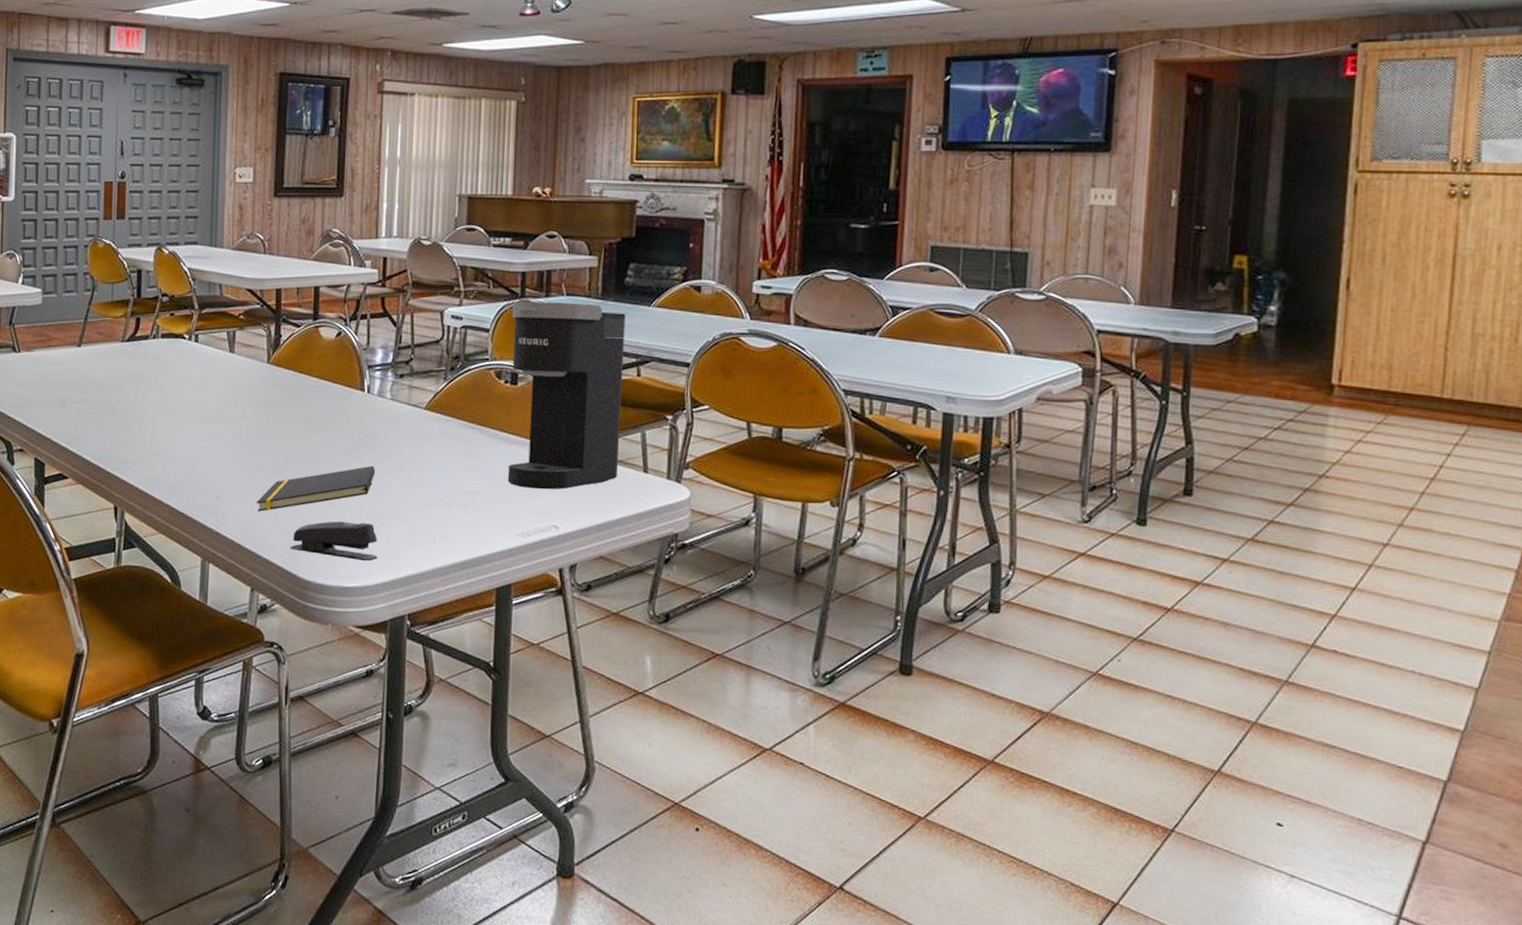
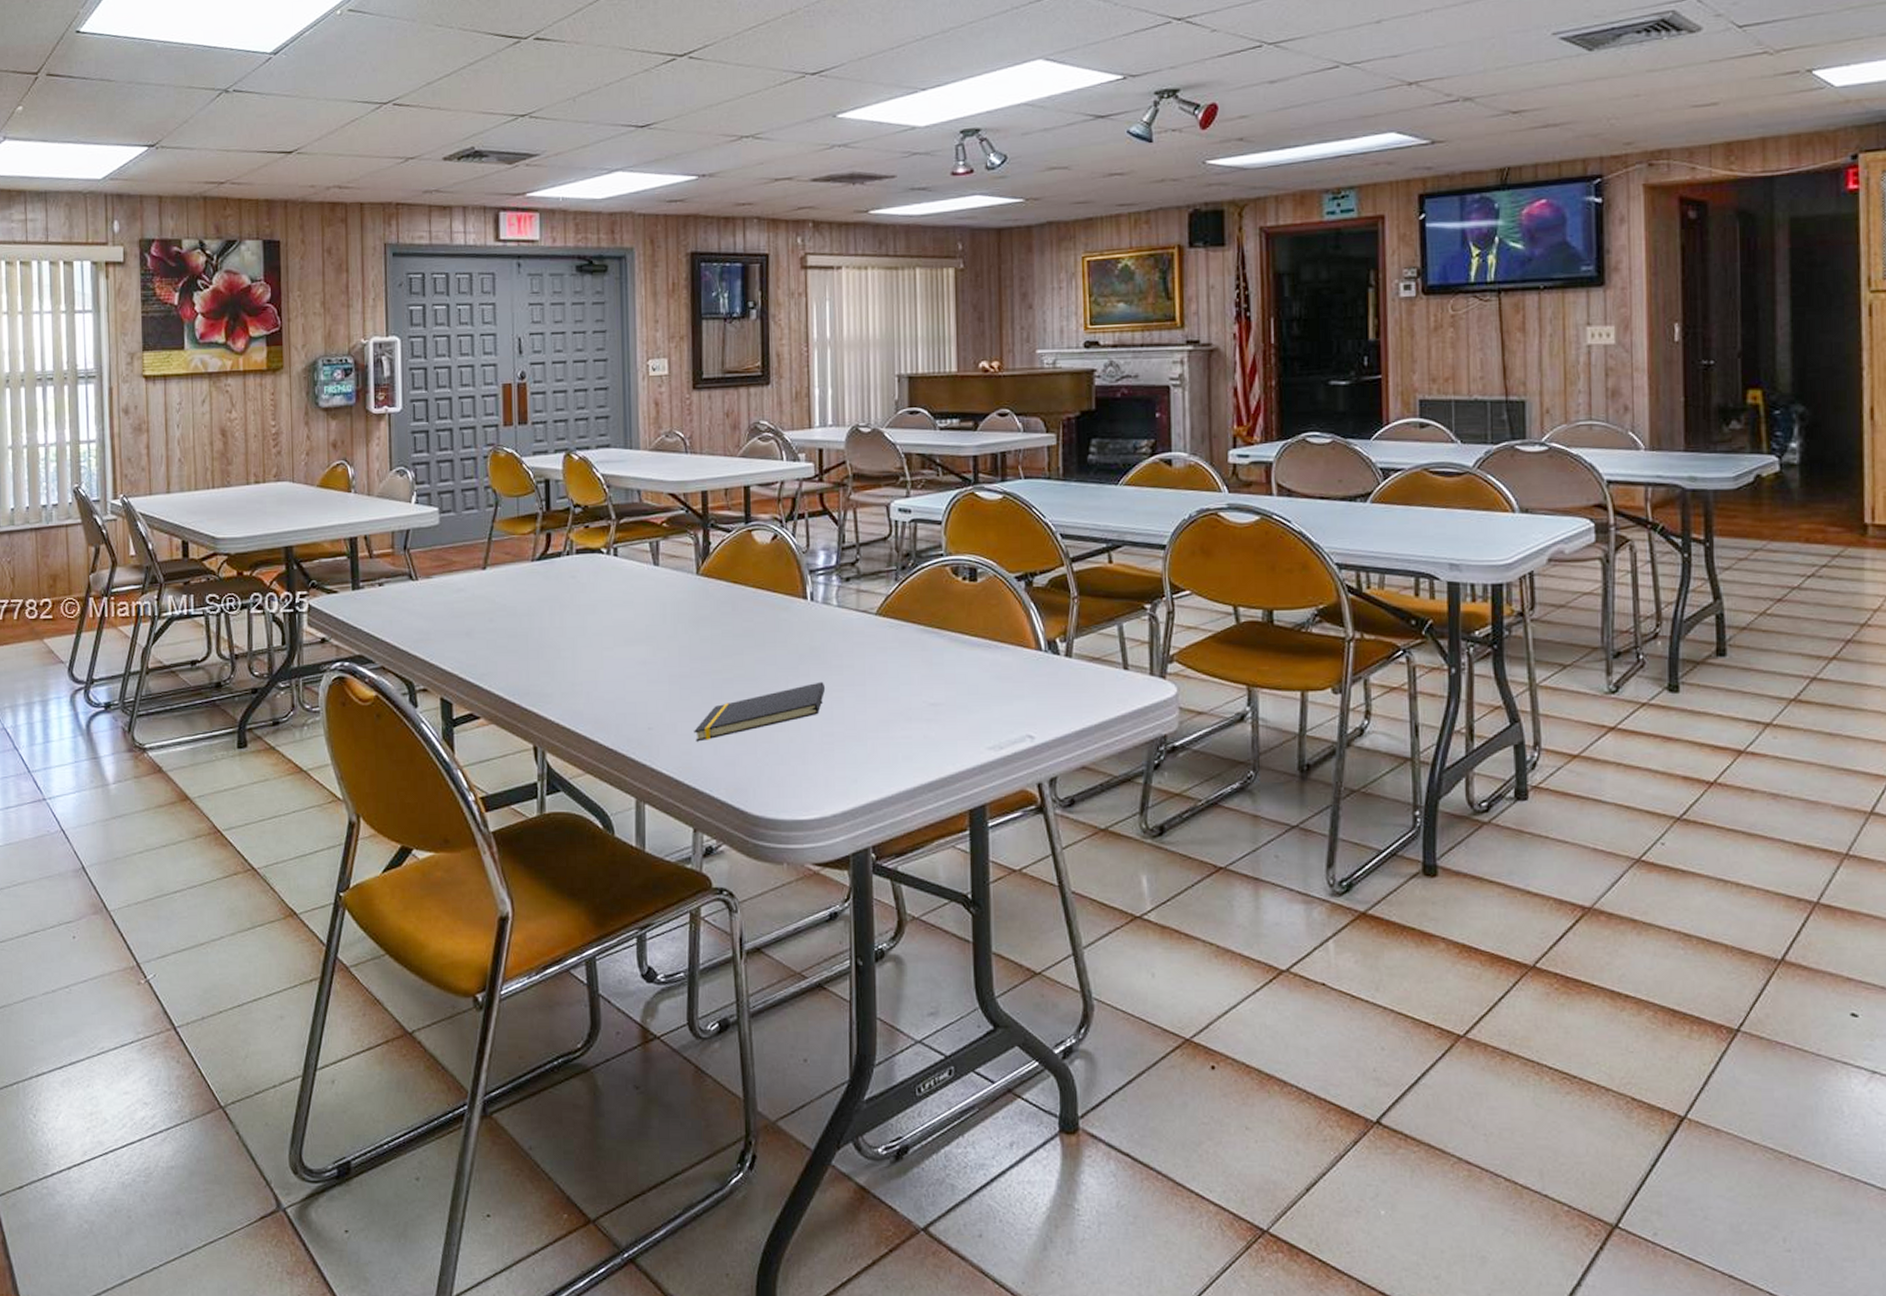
stapler: present [290,521,378,562] -> none [735,746,834,790]
coffee maker: present [507,301,626,490] -> none [965,486,1095,696]

